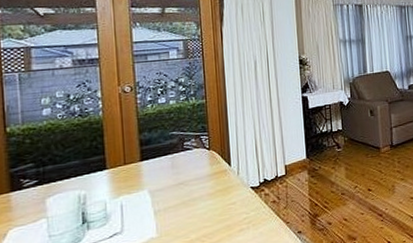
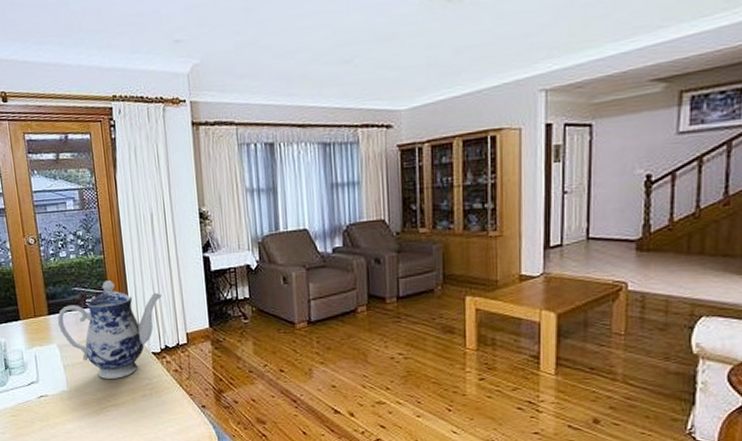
teapot: none [150,123,262,219] -> present [57,281,162,379]

